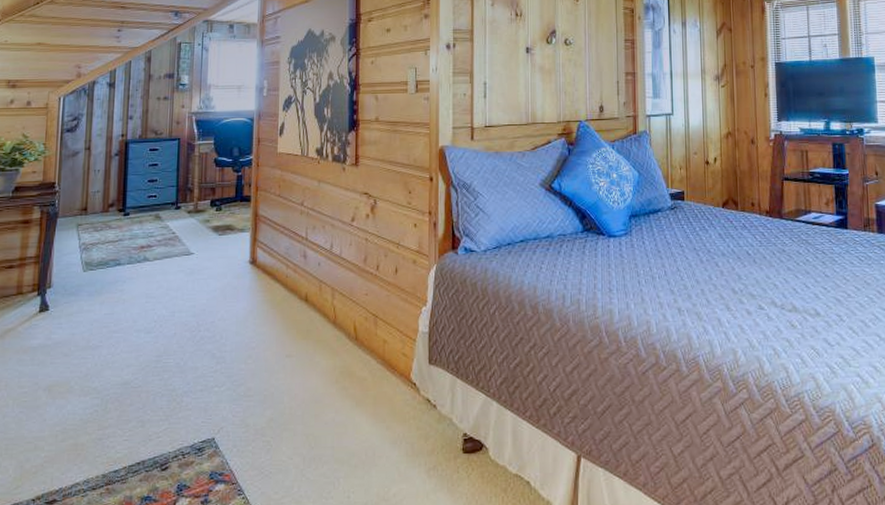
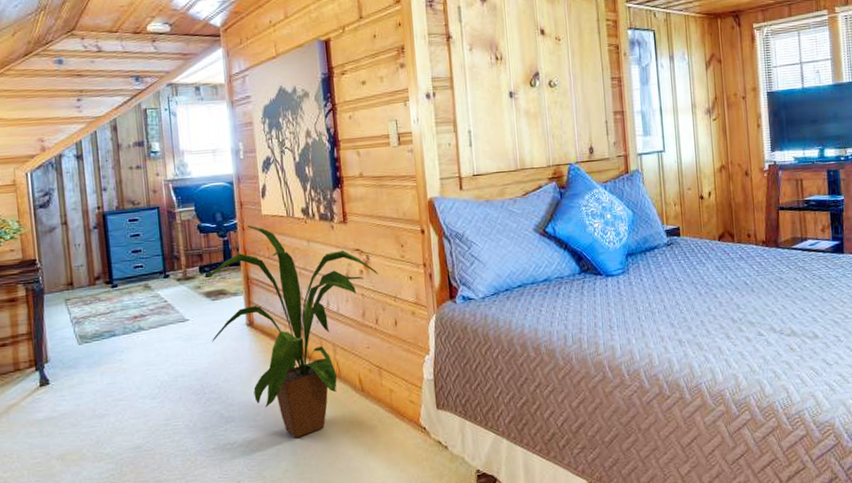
house plant: none [213,161,384,386] -> present [205,225,378,439]

